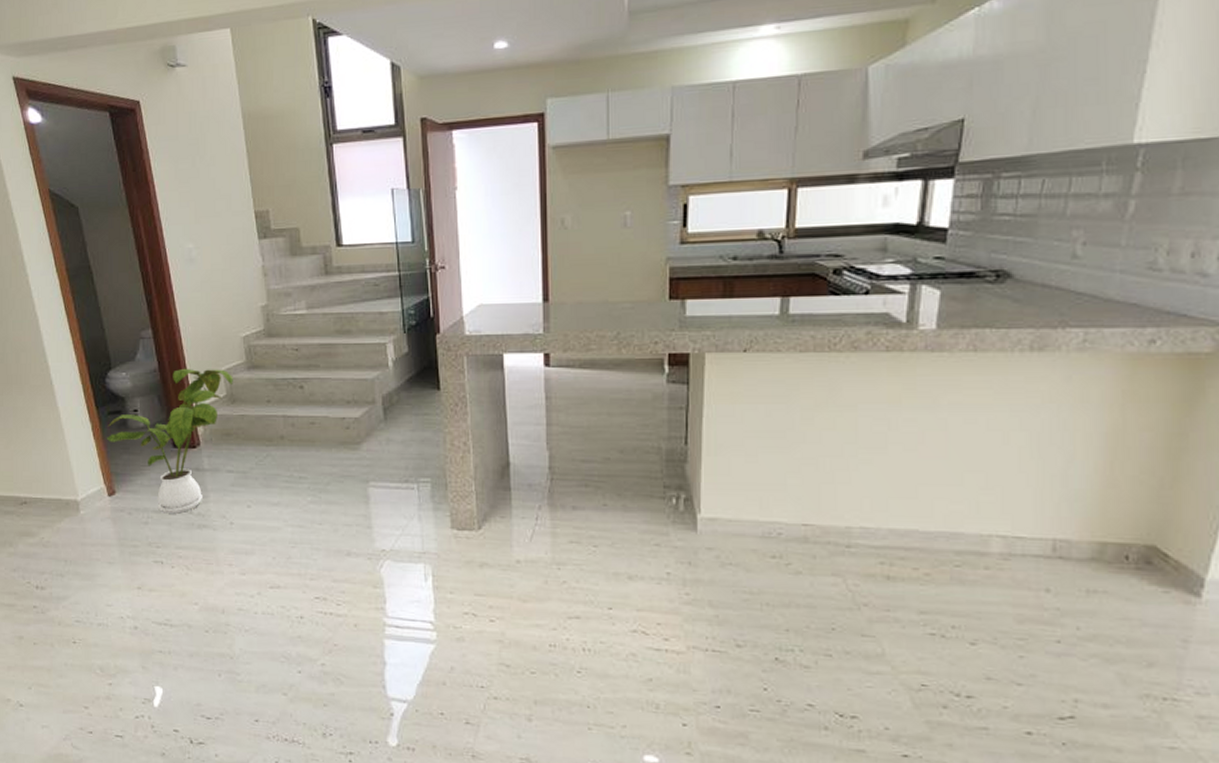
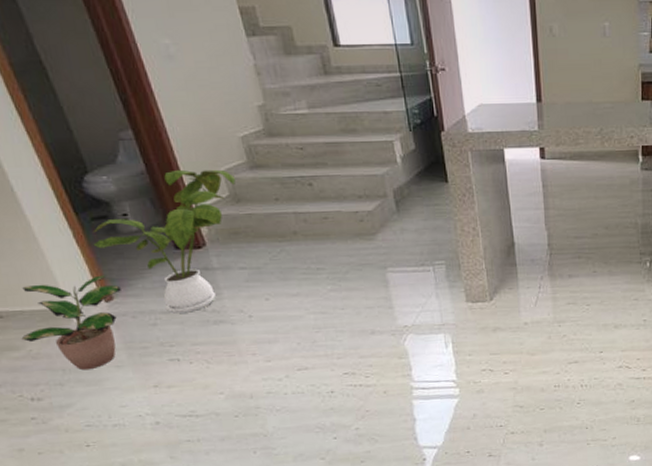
potted plant: none [37,469,123,564] -> present [21,275,121,371]

